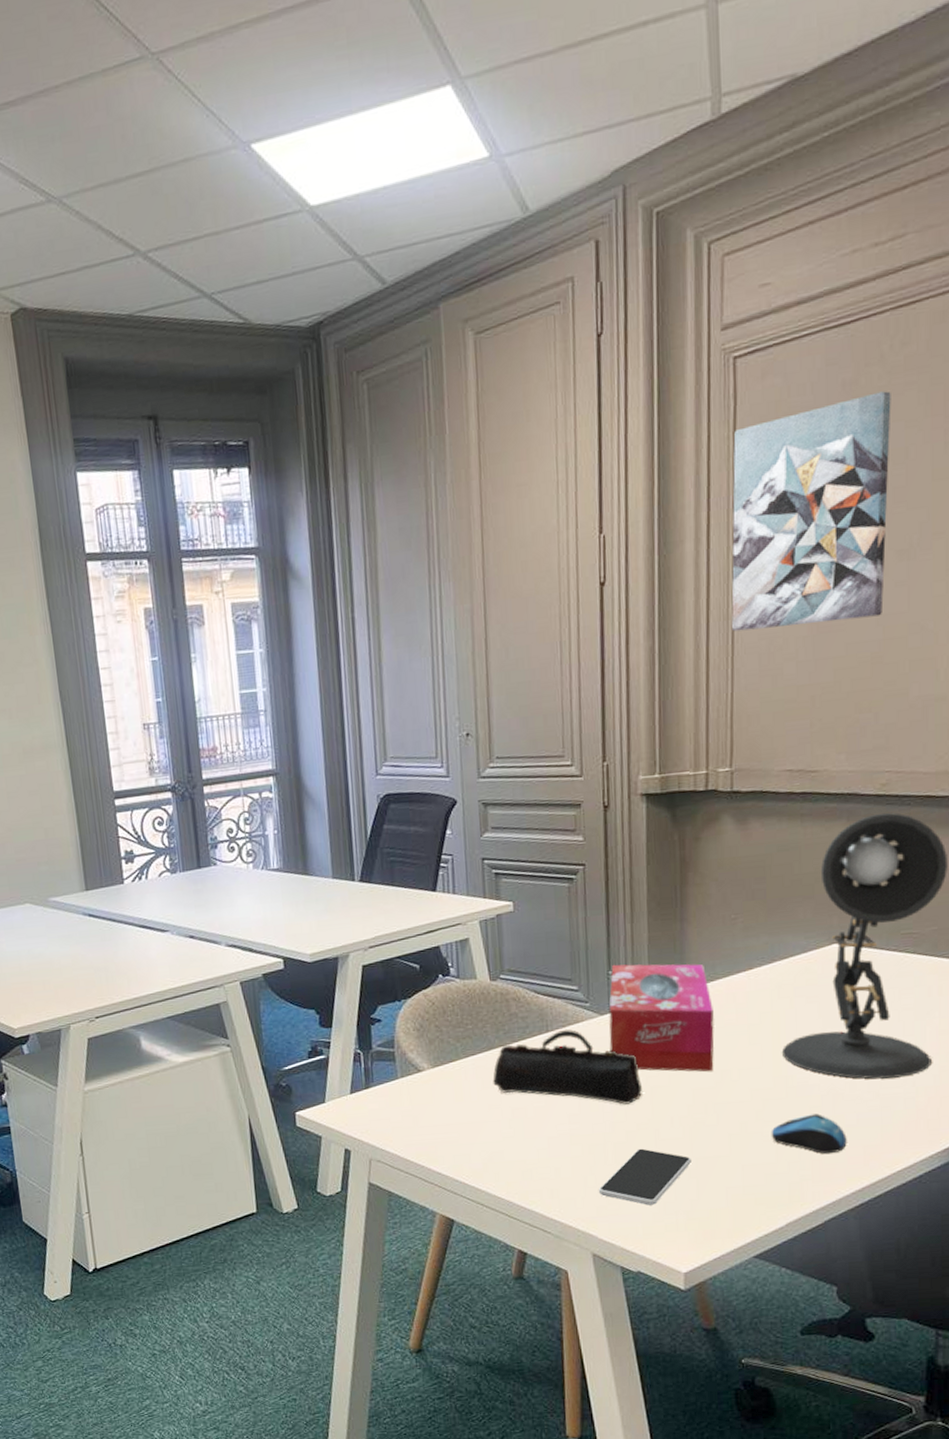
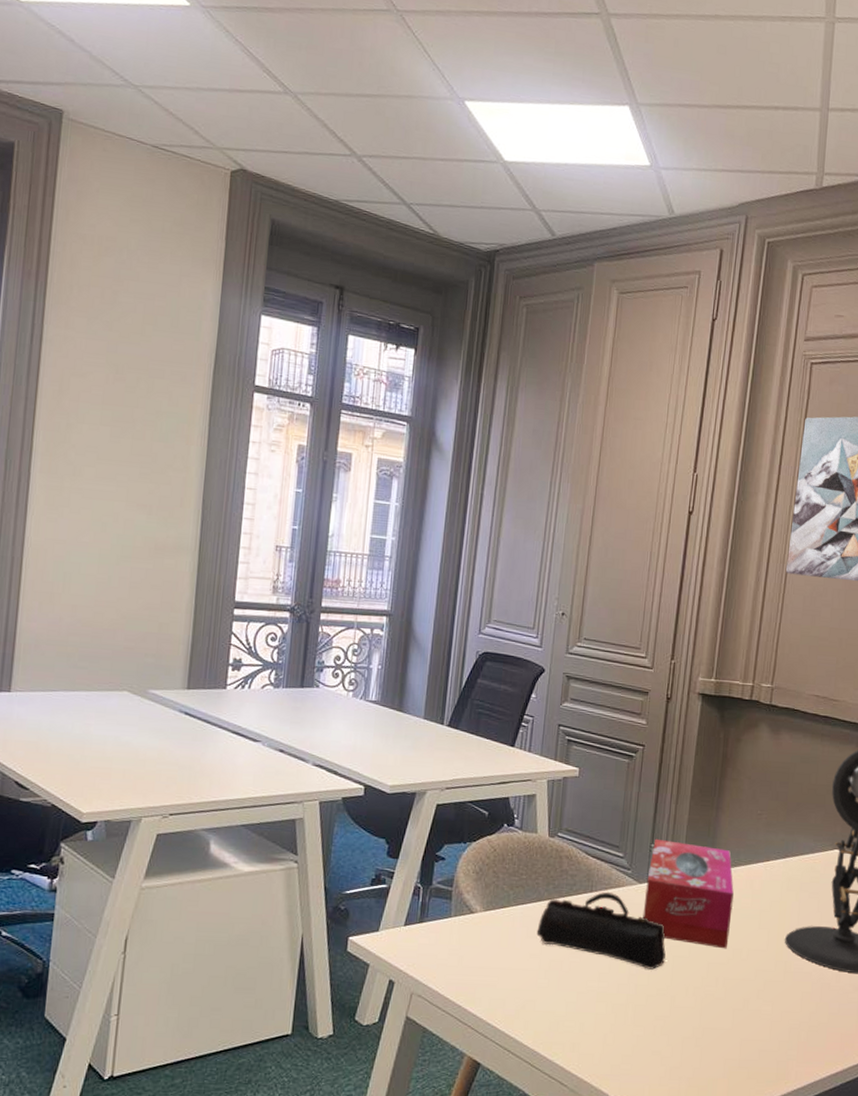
smartphone: present [598,1148,691,1205] -> none [614,1013,699,1069]
computer mouse: present [771,1113,847,1154] -> none [767,999,829,1038]

